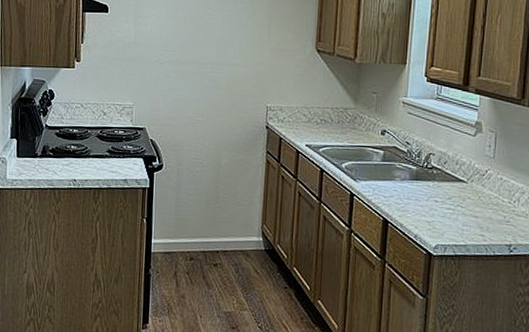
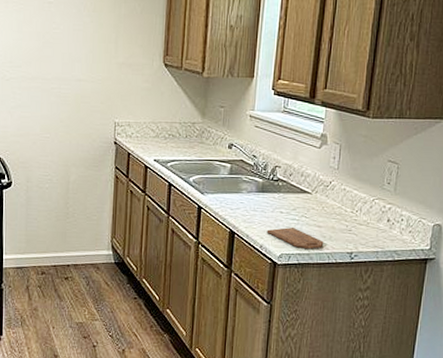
cutting board: none [421,217,481,241] -> present [266,227,324,250]

